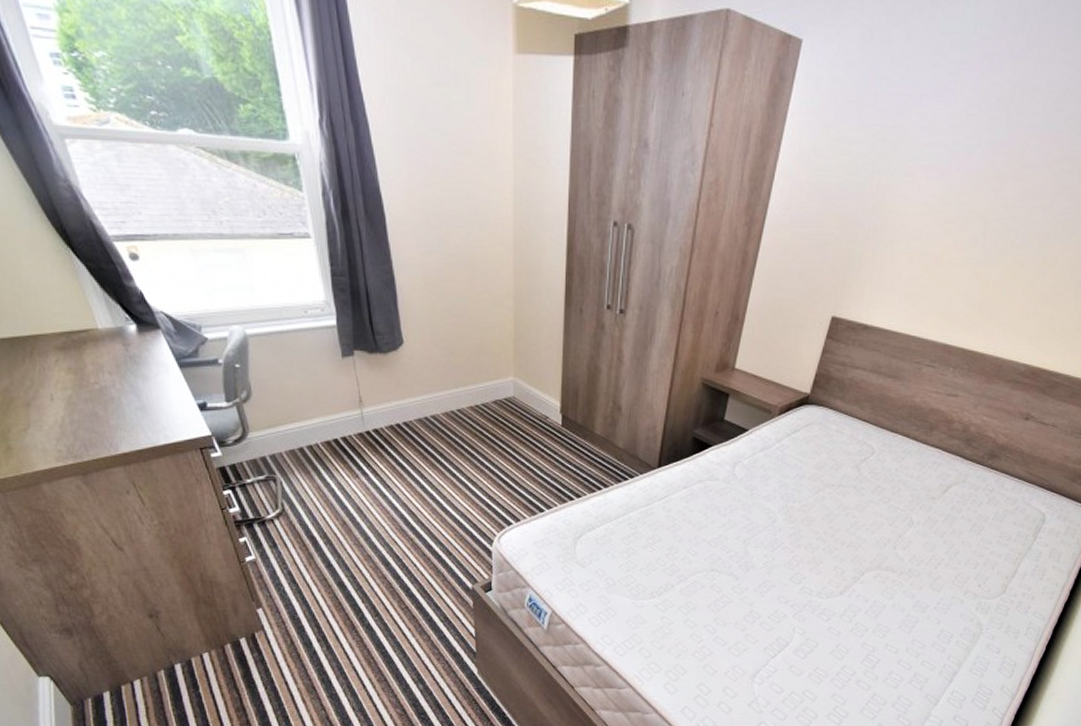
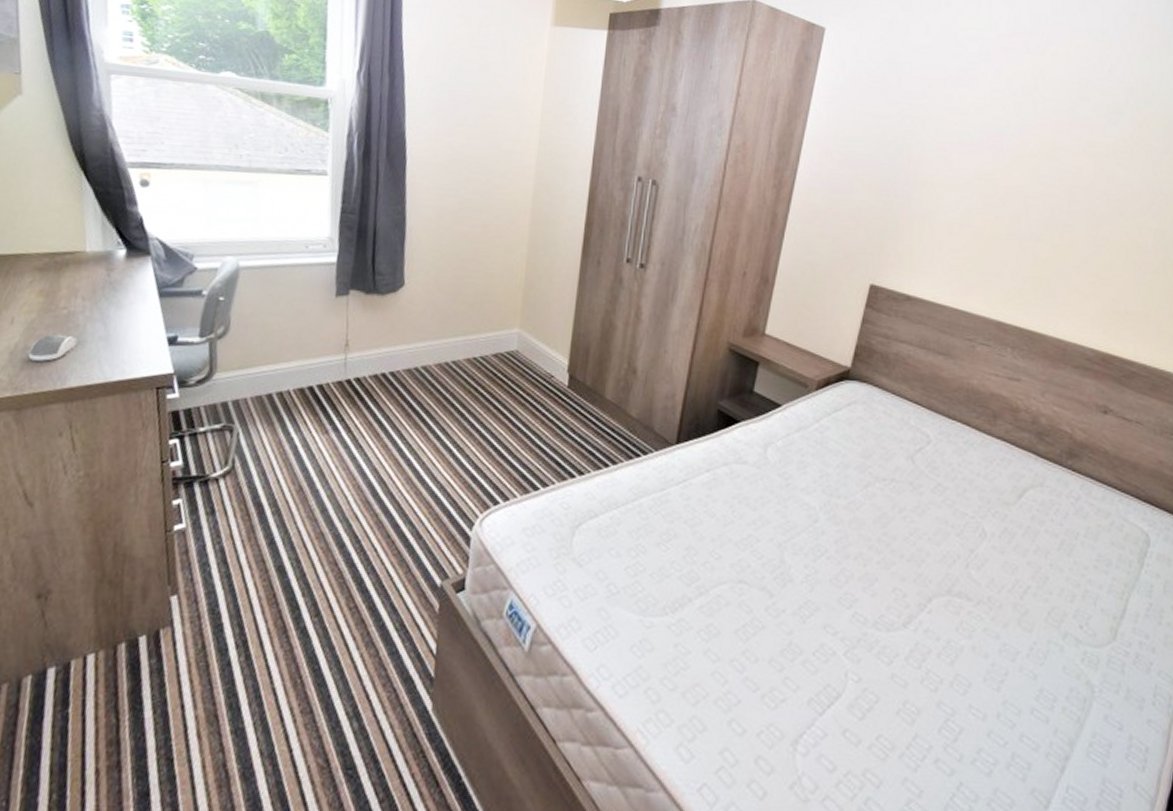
computer mouse: none [76,407,118,432] -> present [28,334,78,362]

